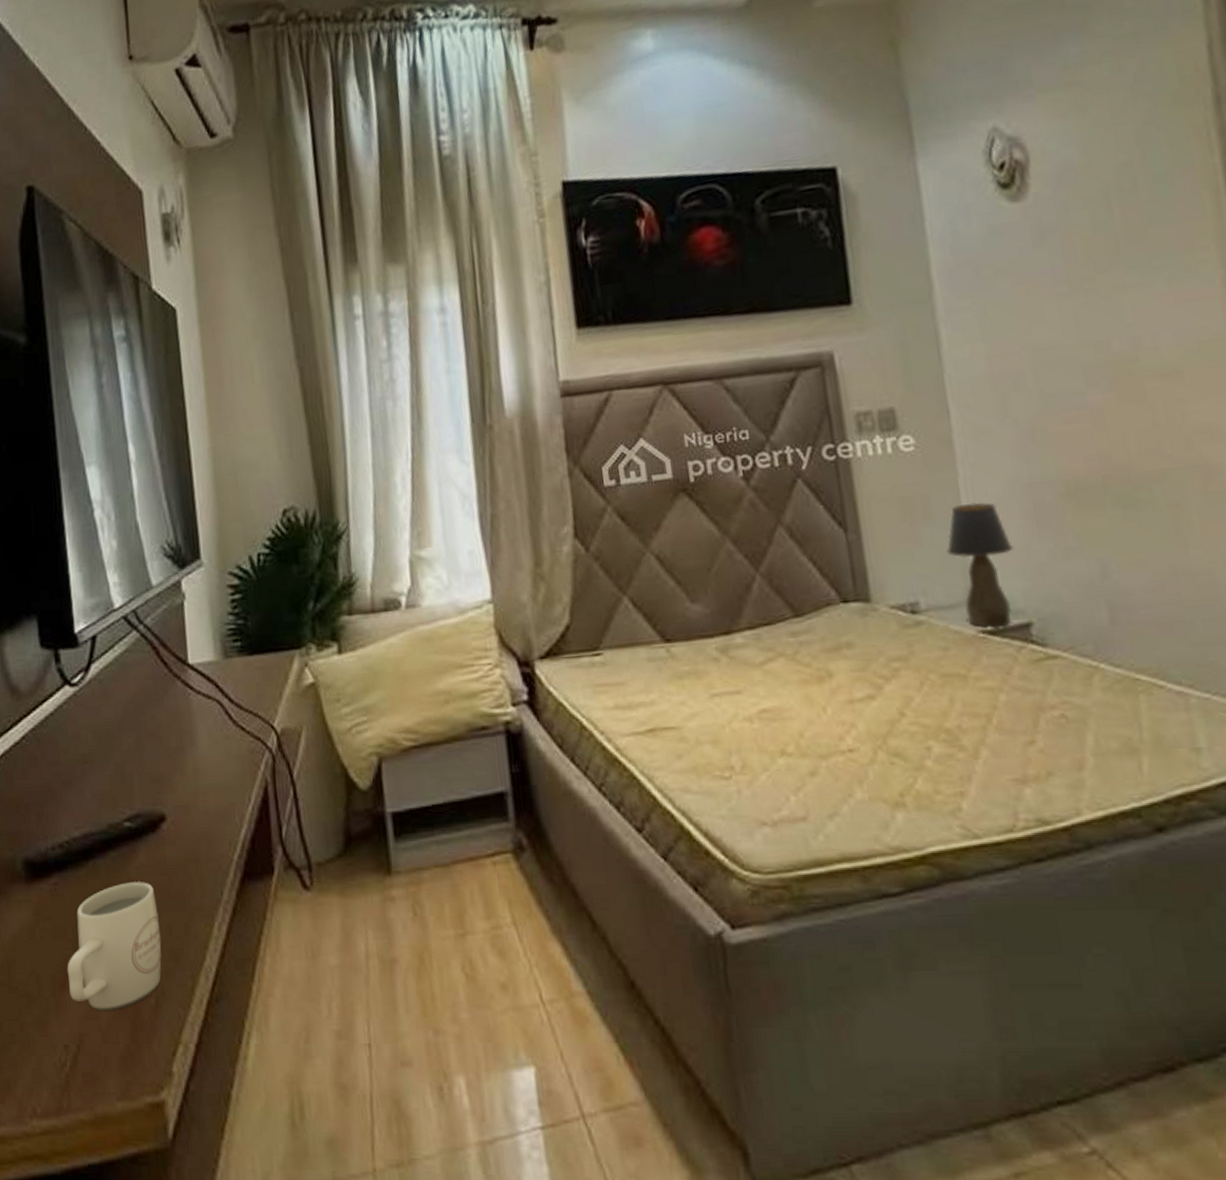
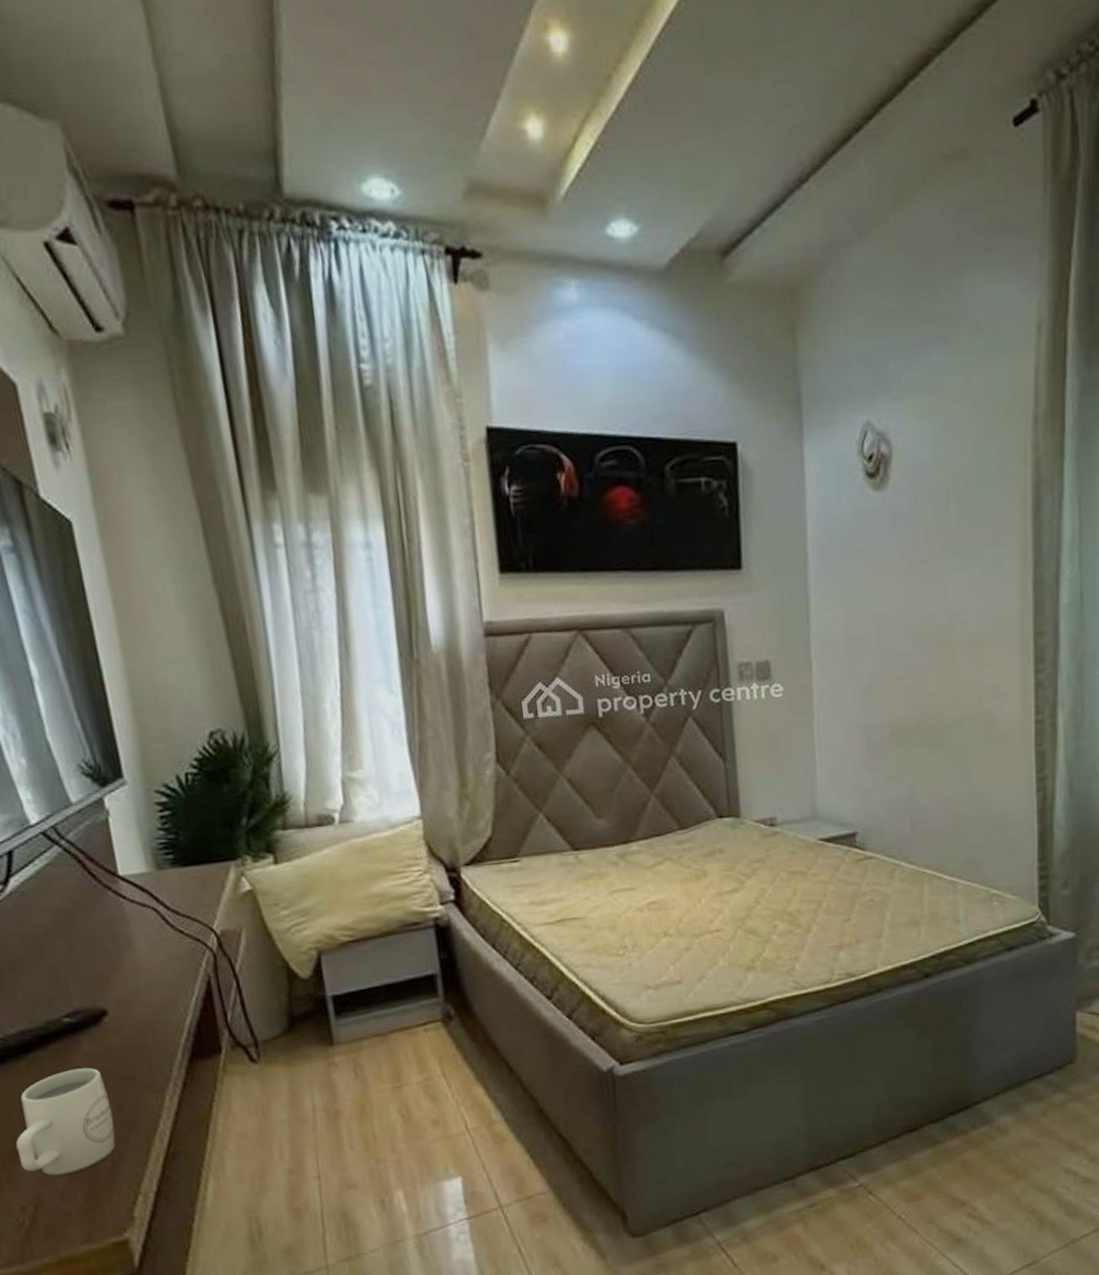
table lamp: present [946,502,1013,629] -> none [800,739,849,837]

